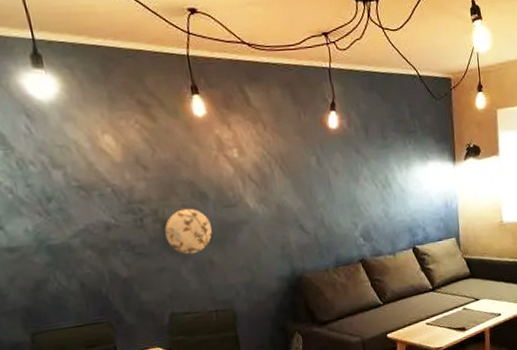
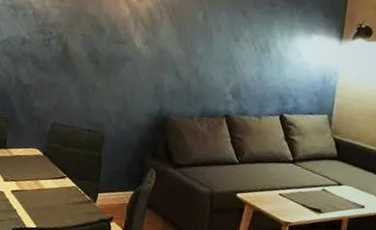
decorative plate: present [165,208,212,255] -> none [64,37,101,77]

